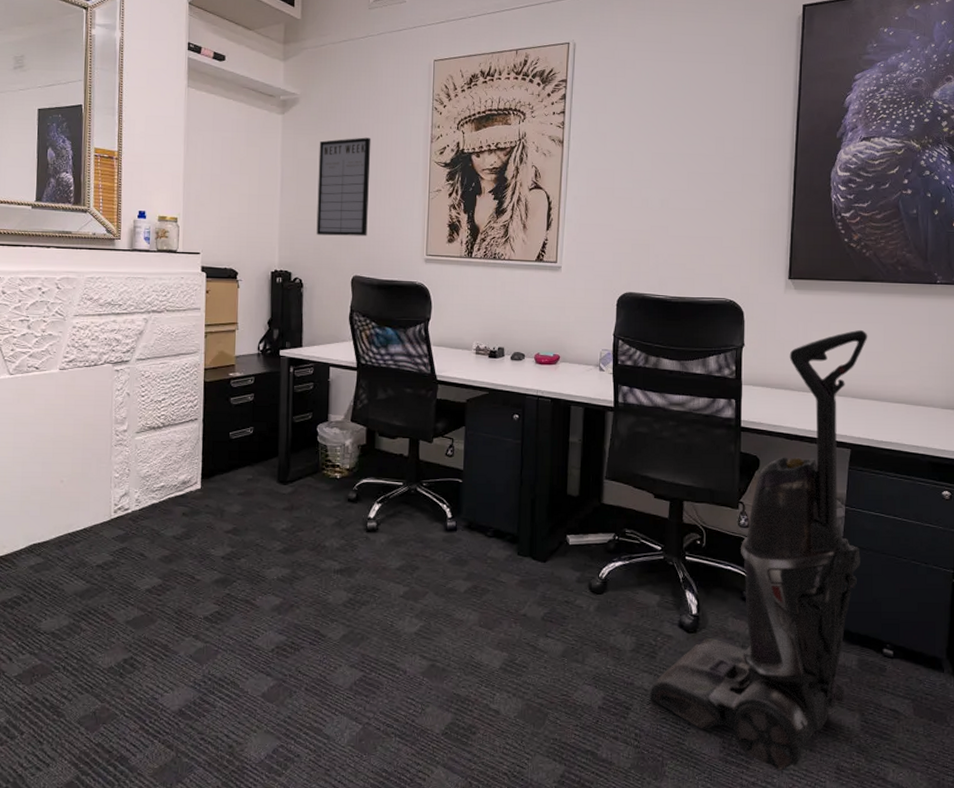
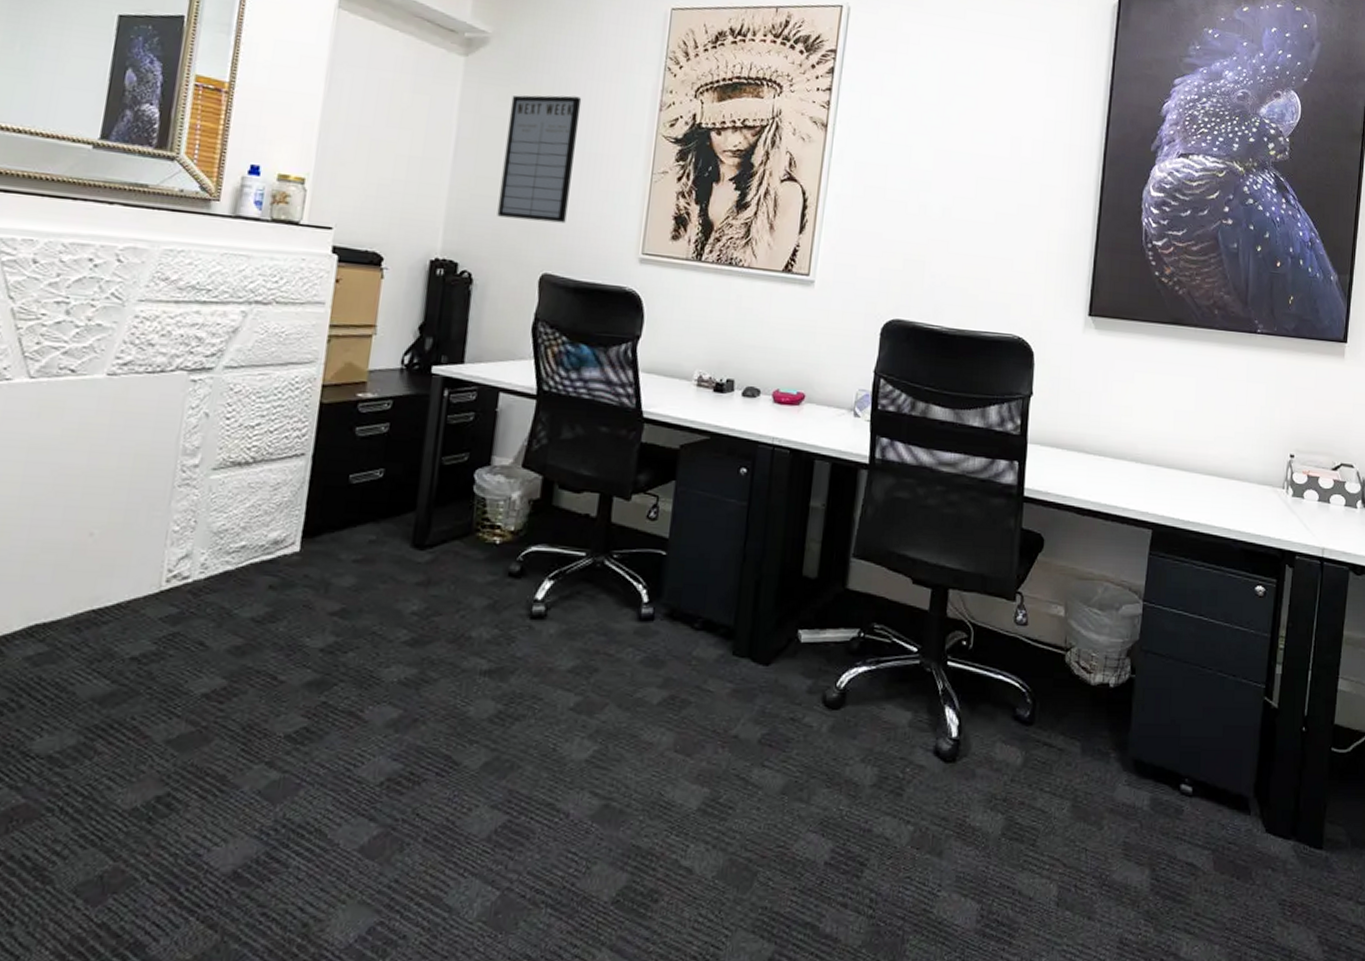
vacuum cleaner: present [649,329,868,771] -> none [891,382,1178,947]

